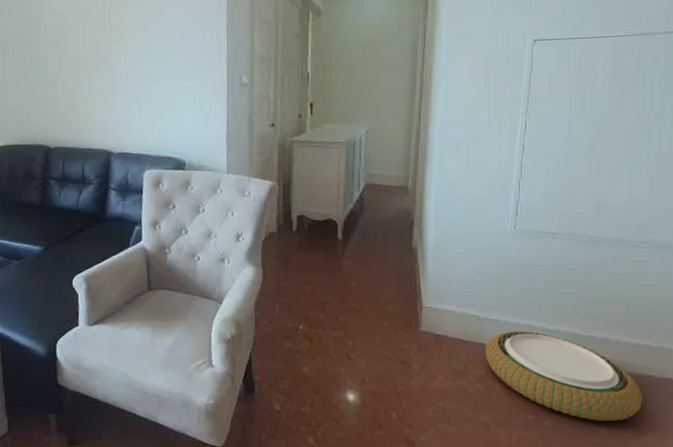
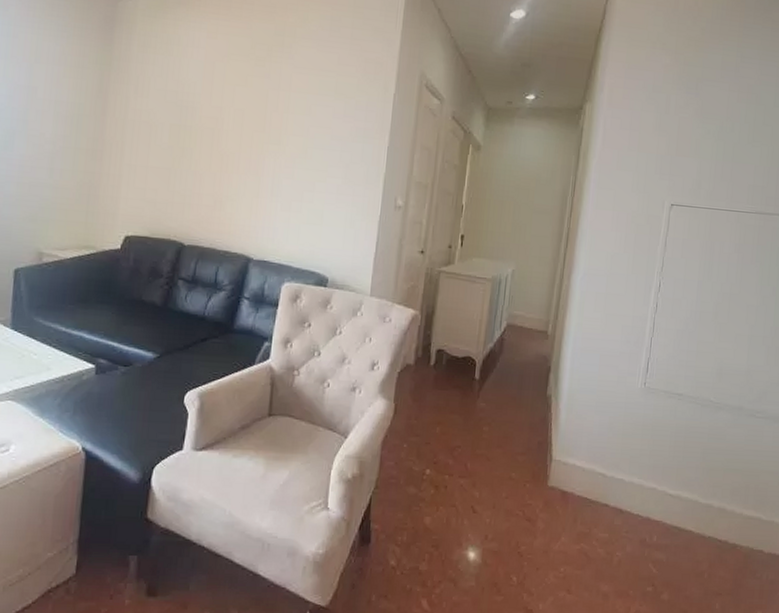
woven basket: present [485,330,643,422] -> none [609,493,754,598]

